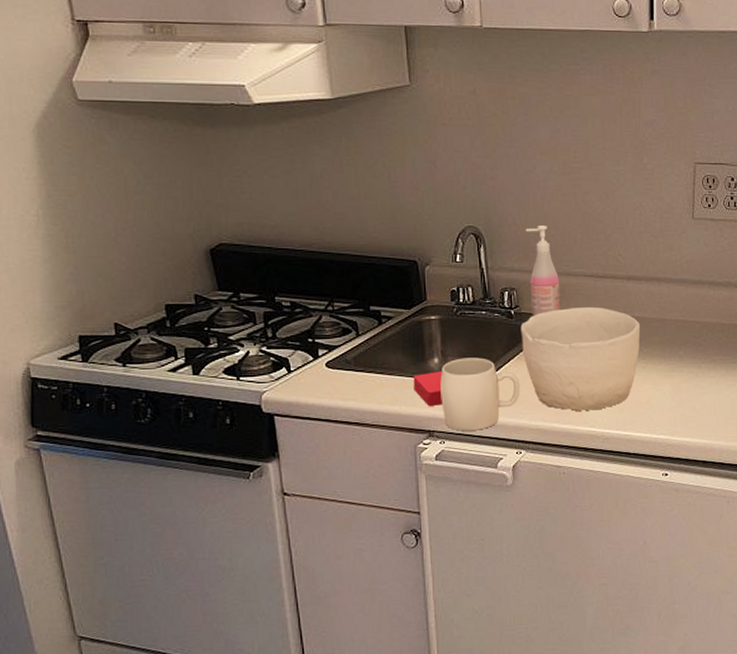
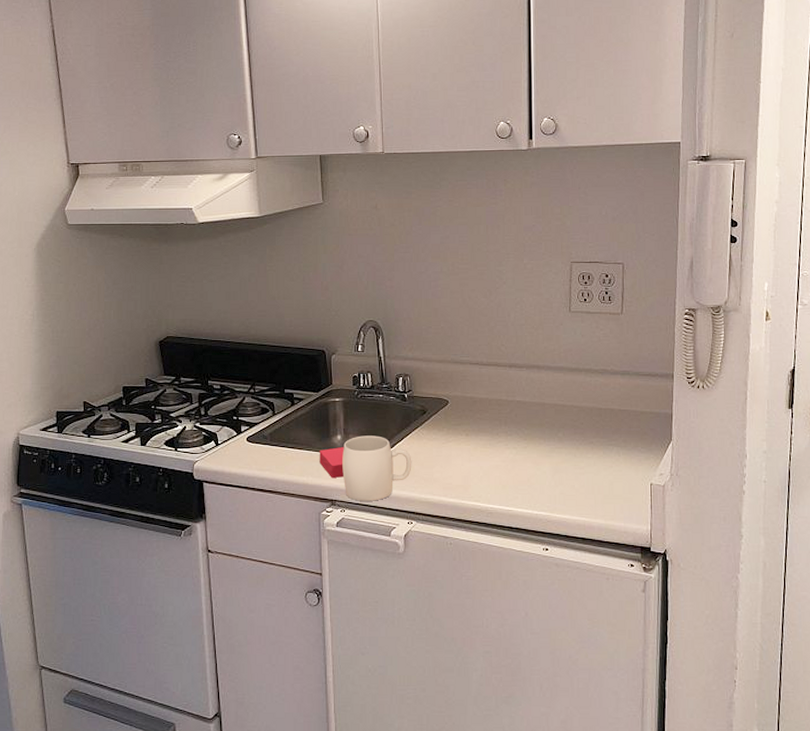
bowl: present [520,306,641,411] -> none [413,391,522,486]
soap dispenser: present [525,226,561,317] -> none [418,319,449,400]

